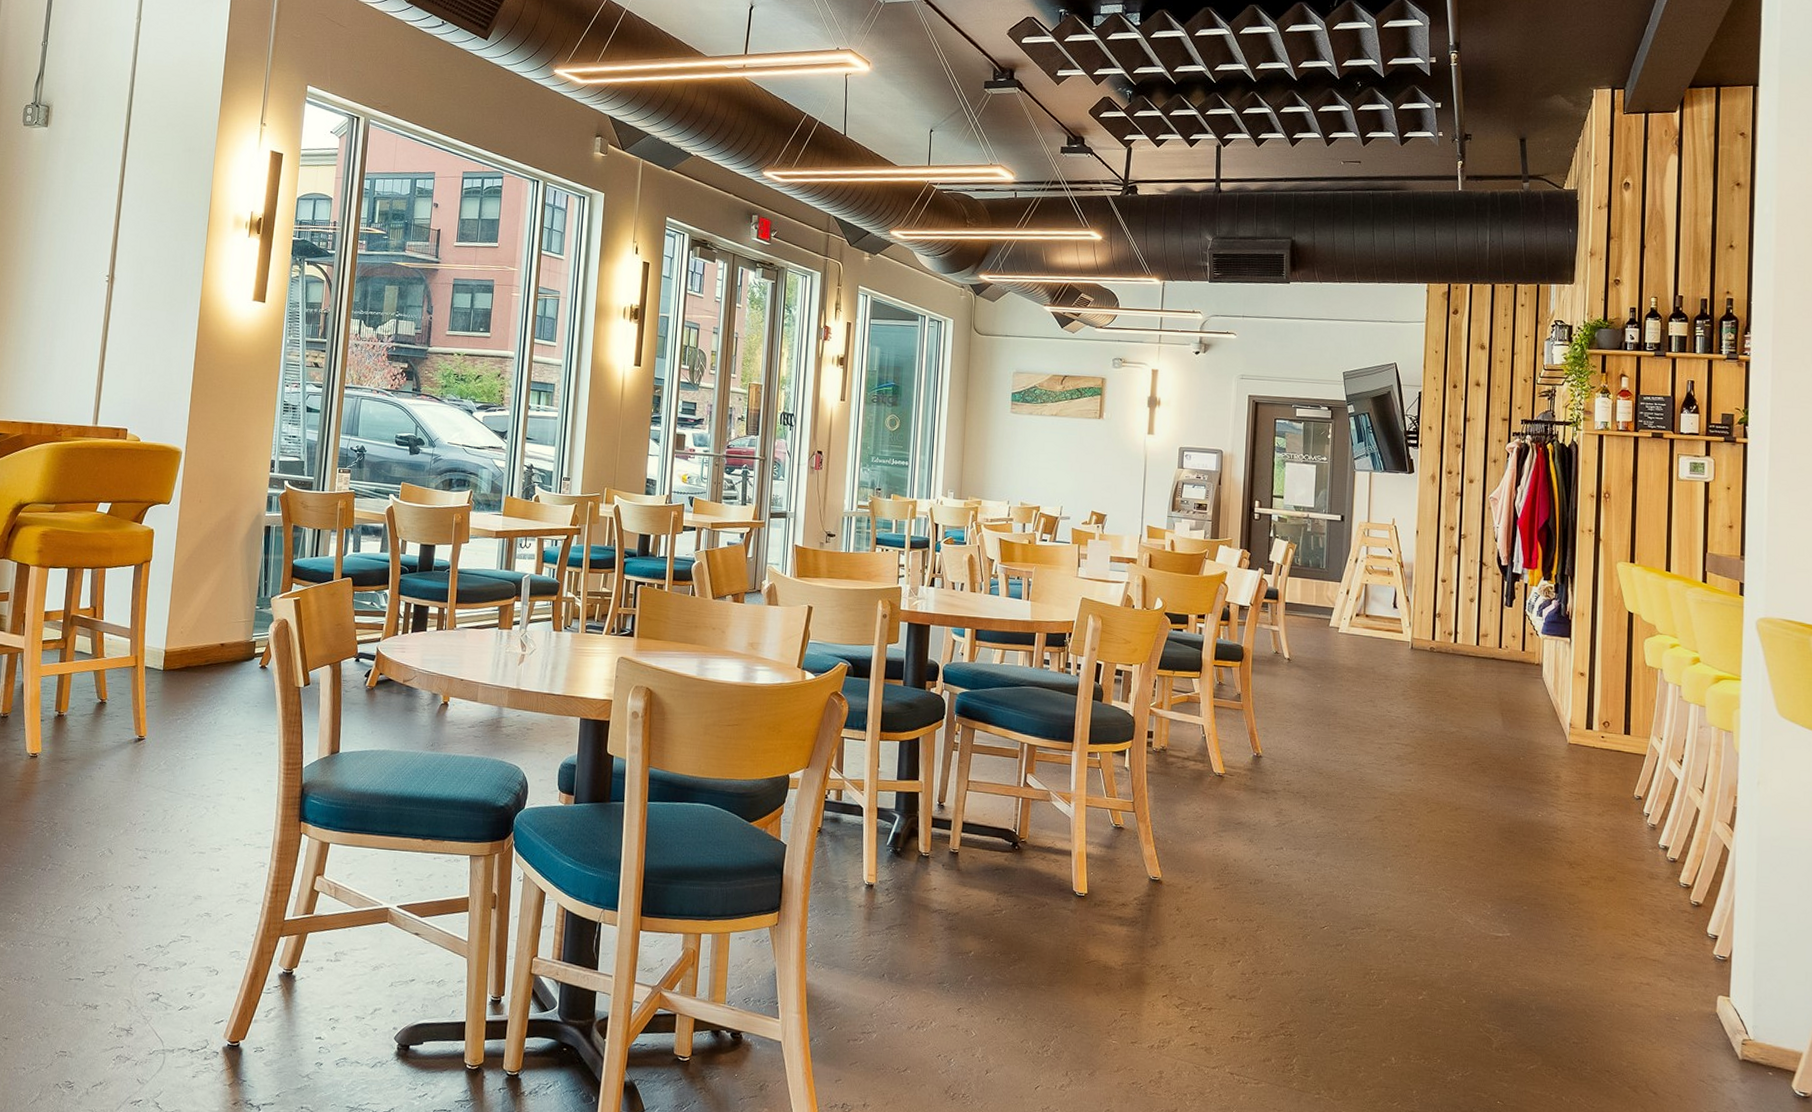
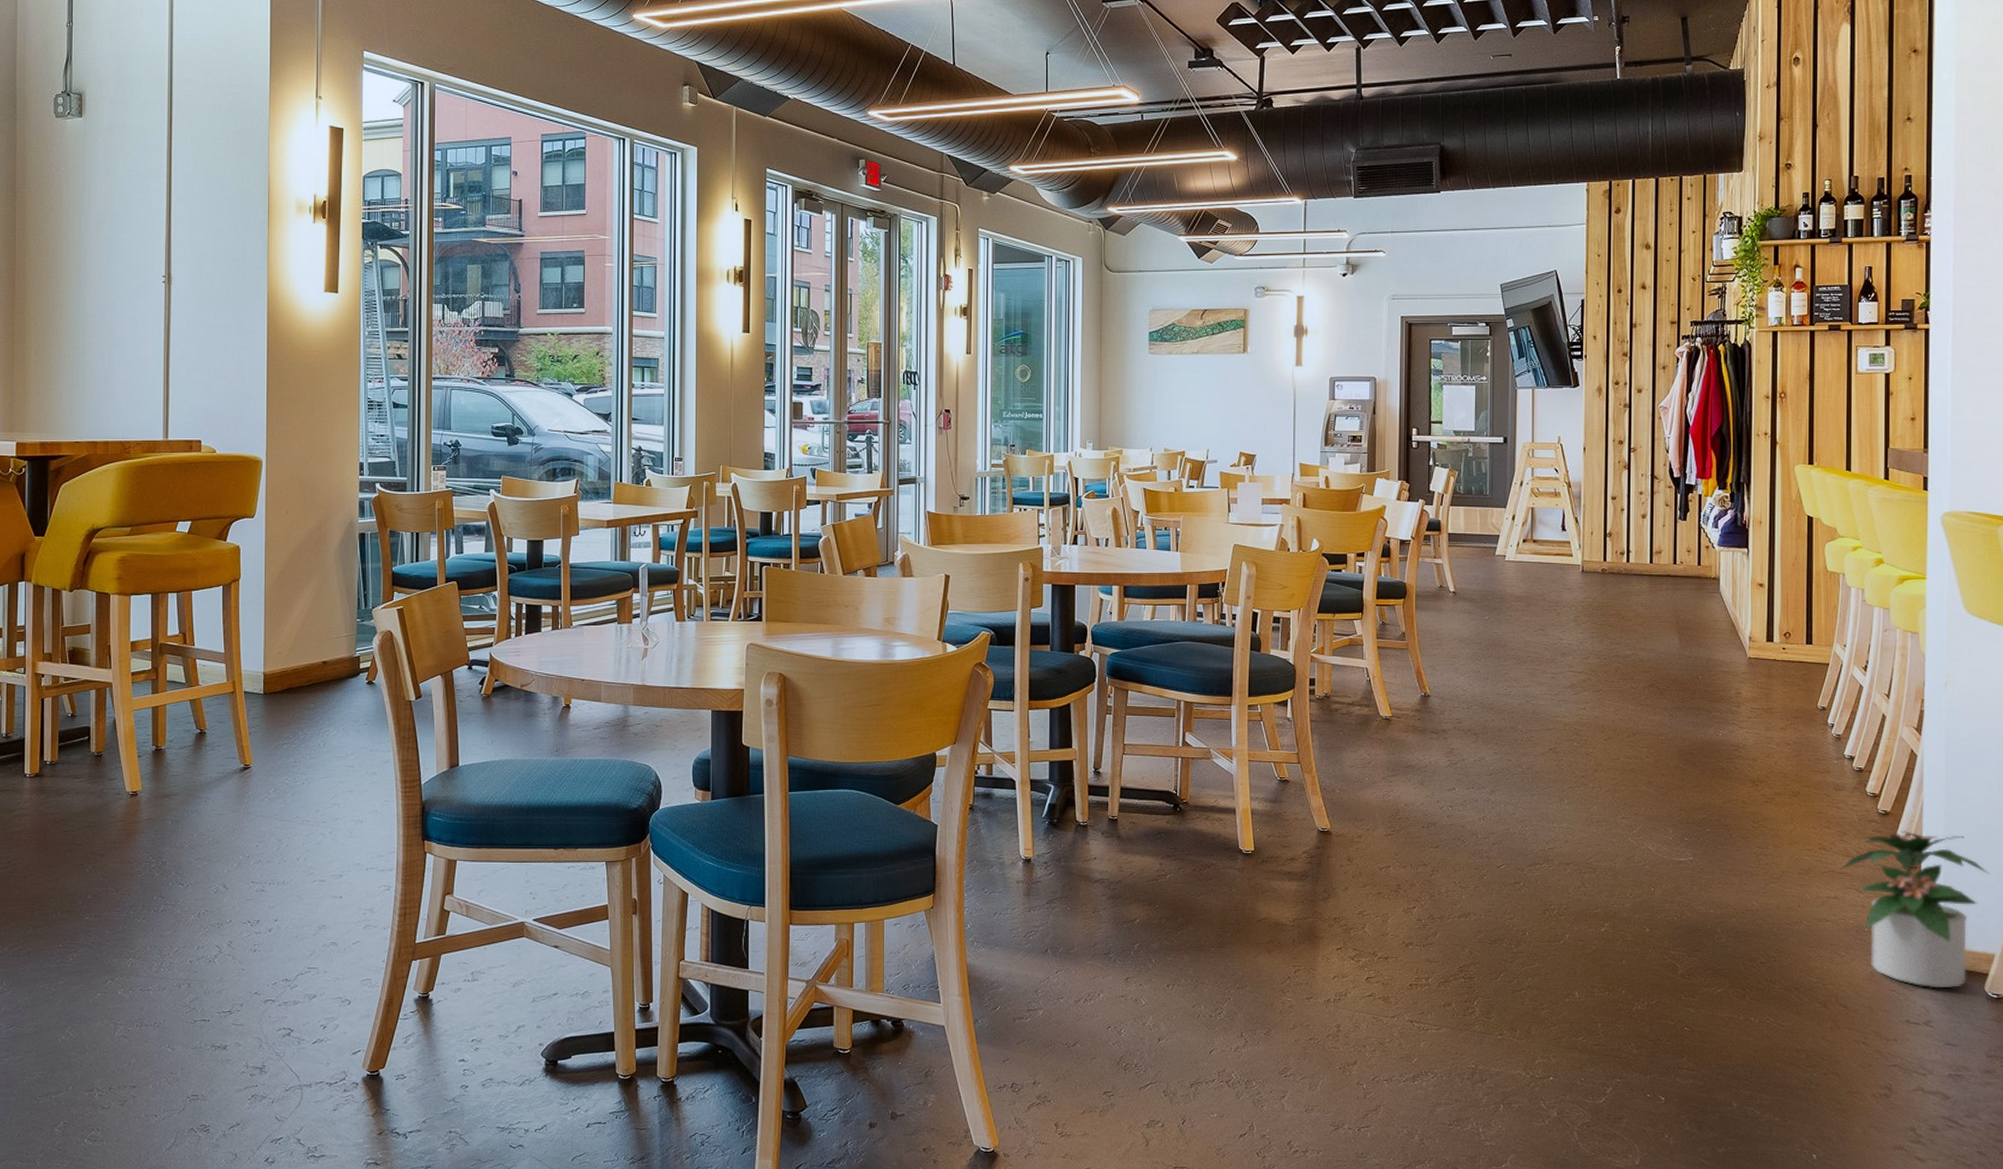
potted plant: none [1652,923,1798,1083] -> present [1839,831,1989,989]

